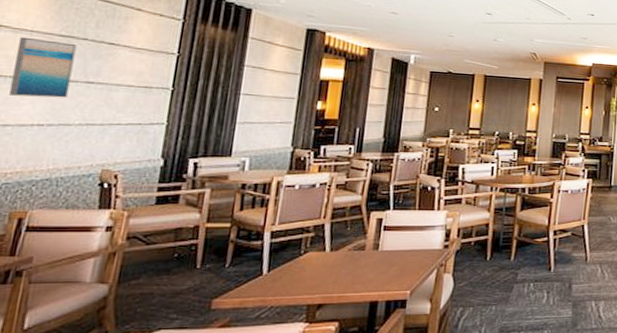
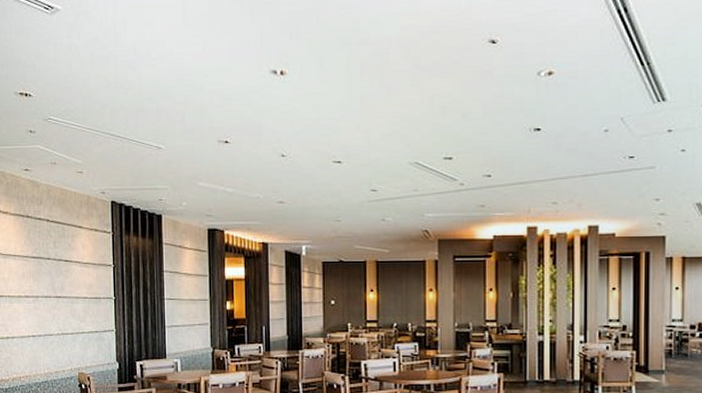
wall art: present [9,36,77,98] -> none [8,261,46,312]

